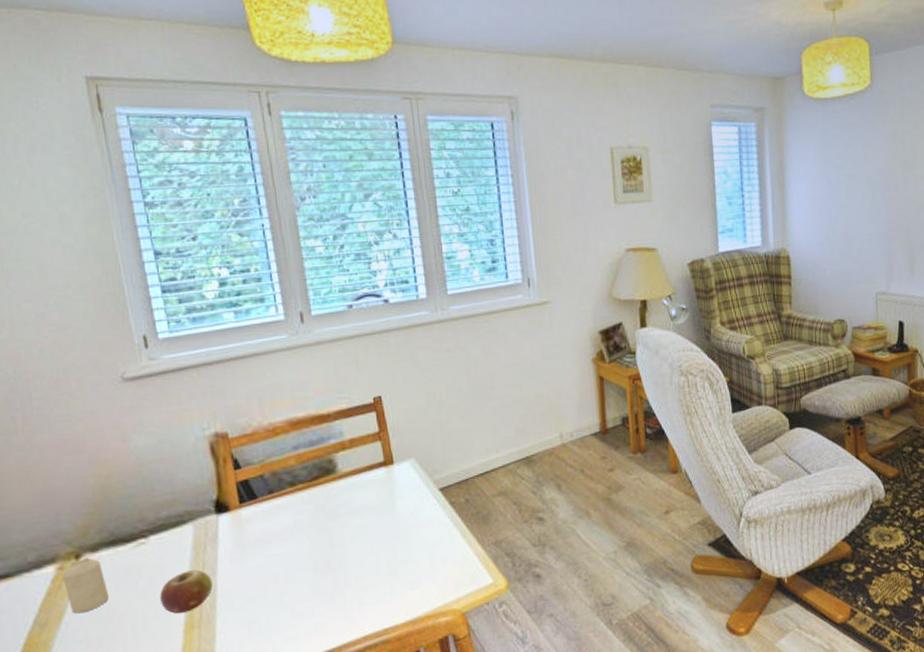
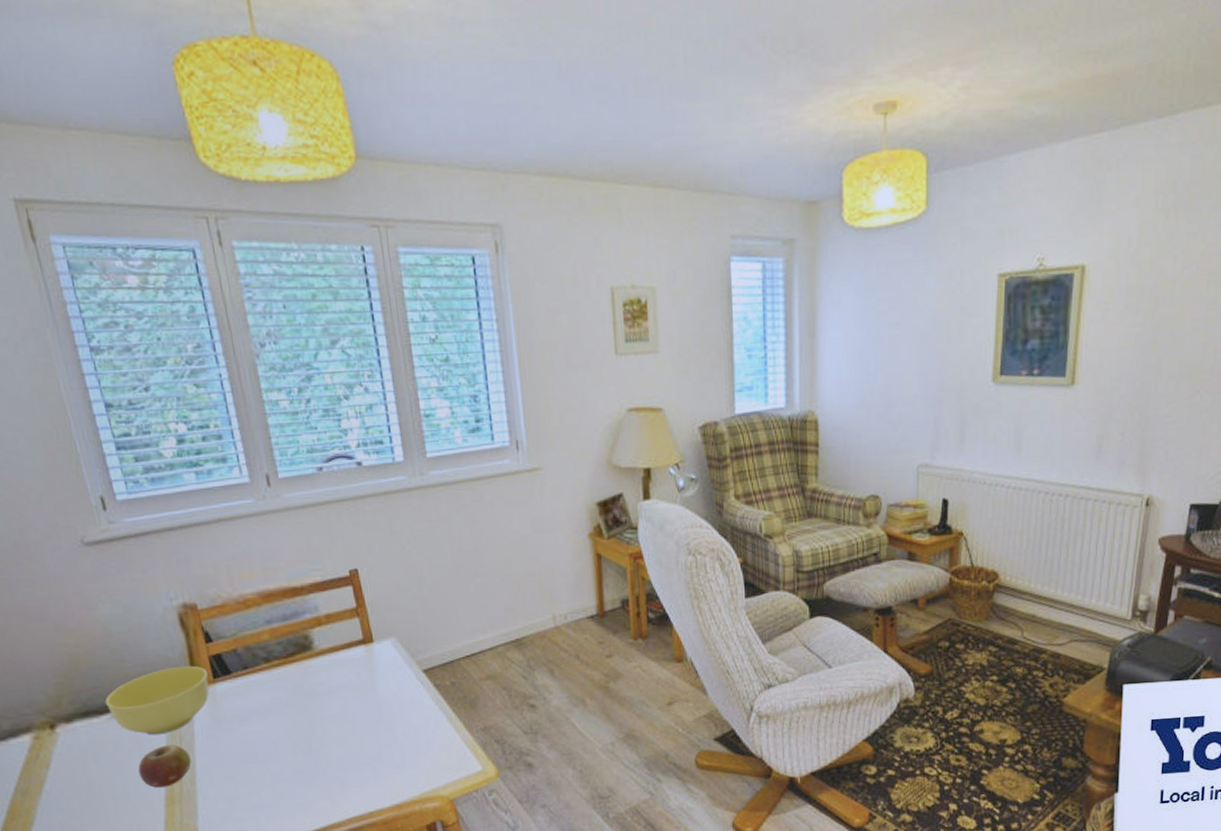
candle: present [61,557,109,614] -> none [37,728,87,784]
bowl: none [132,491,235,561] -> present [104,665,210,735]

